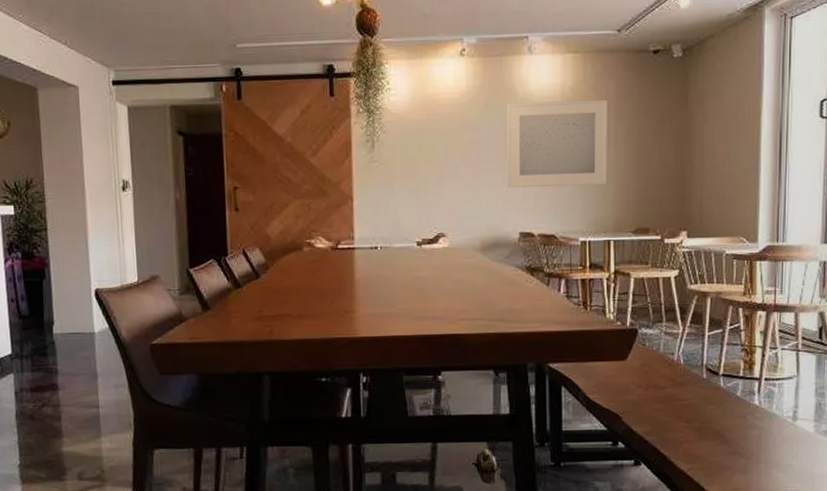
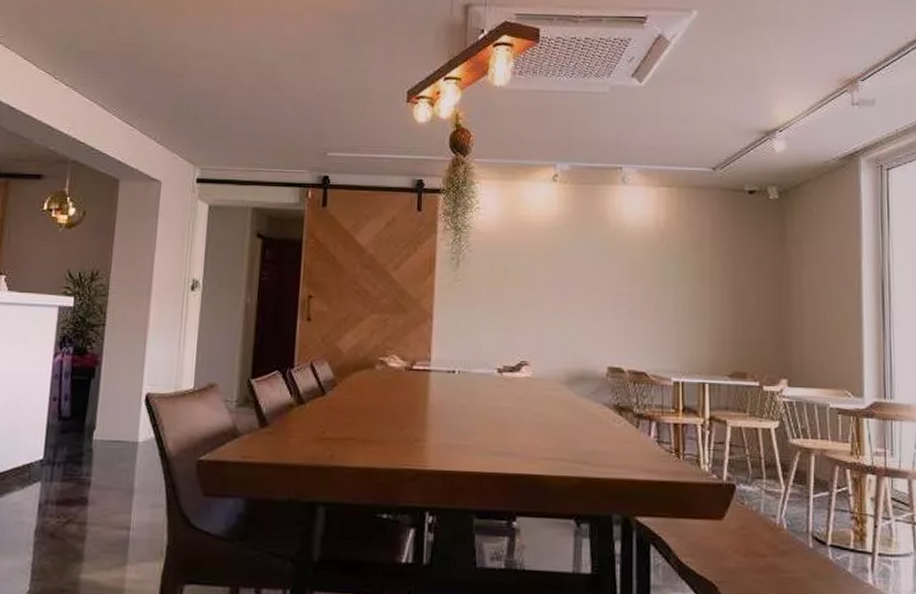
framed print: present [506,99,608,188] -> none [596,232,702,324]

